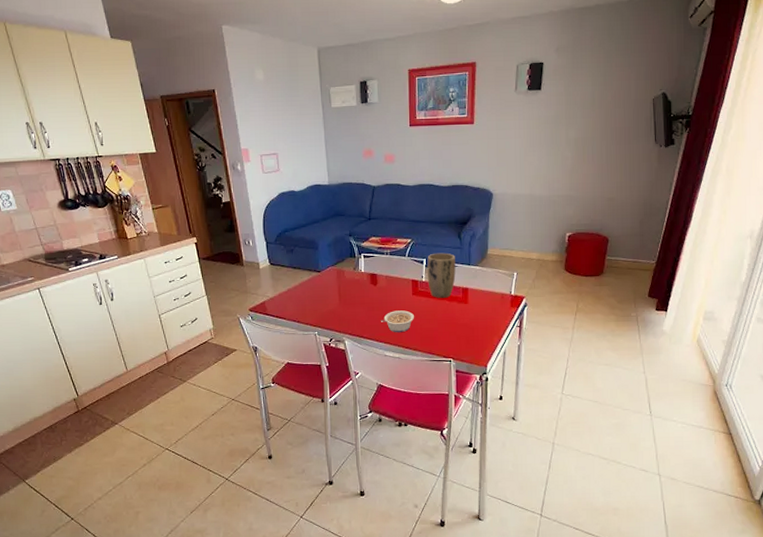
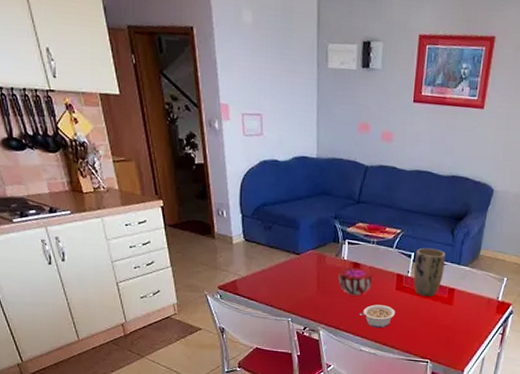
decorative bowl: none [358,278,389,305] -> present [338,267,373,296]

